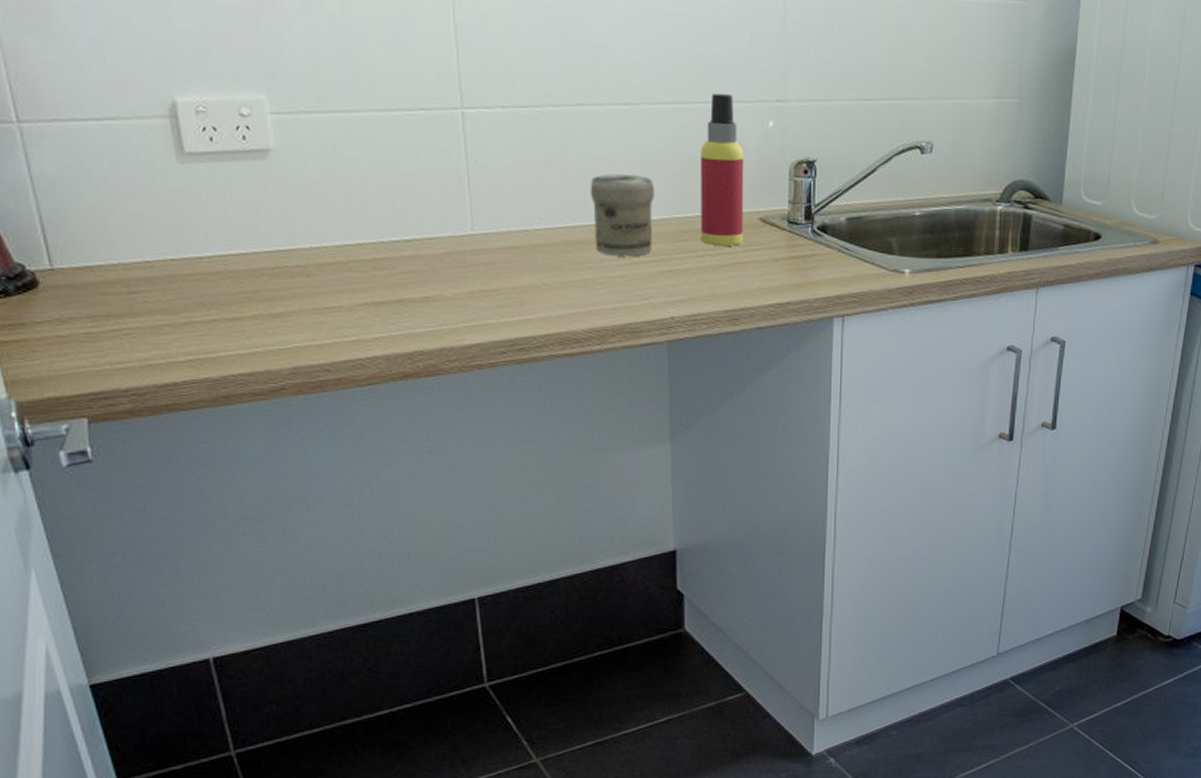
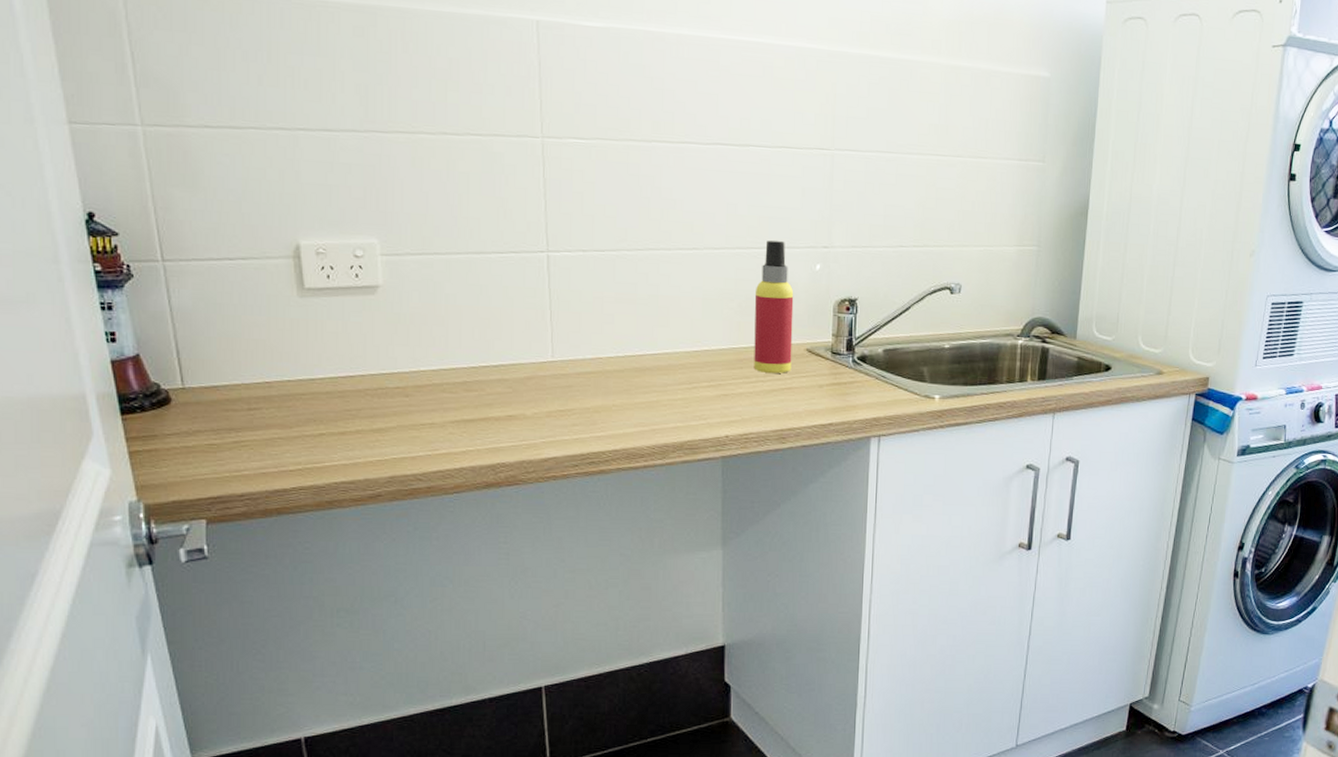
jar: present [590,174,654,257] -> none [657,309,714,382]

